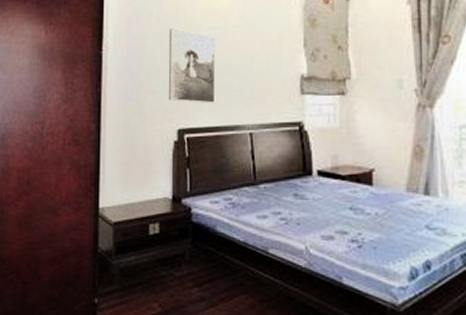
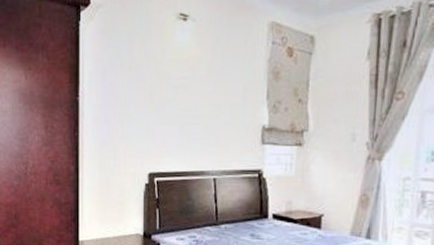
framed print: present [168,28,216,105] -> none [140,77,185,151]

